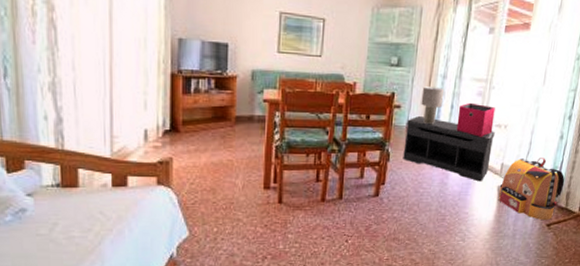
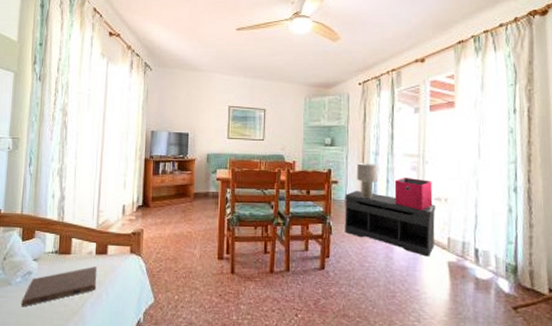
book: none [16,201,116,249] -> present [21,266,97,307]
backpack: present [498,158,565,221] -> none [450,232,525,303]

